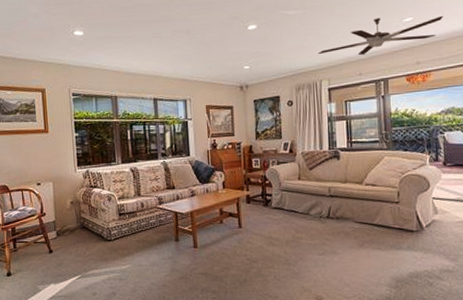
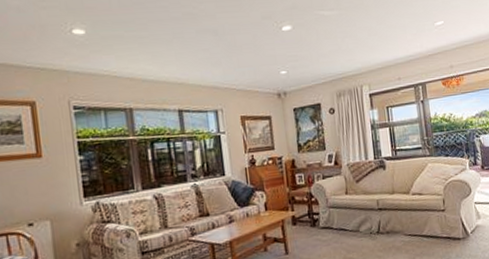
ceiling fan: present [318,16,443,56] -> none [356,20,470,59]

